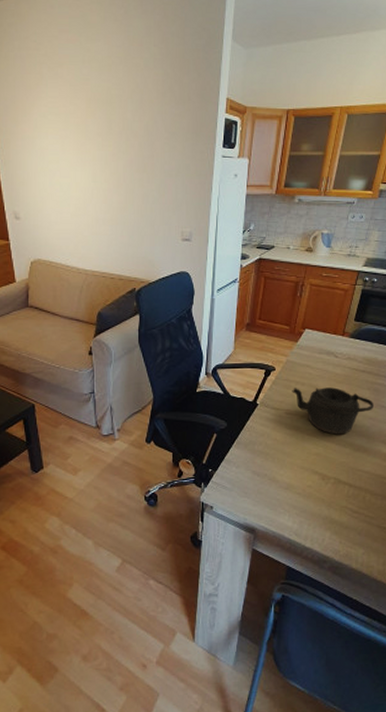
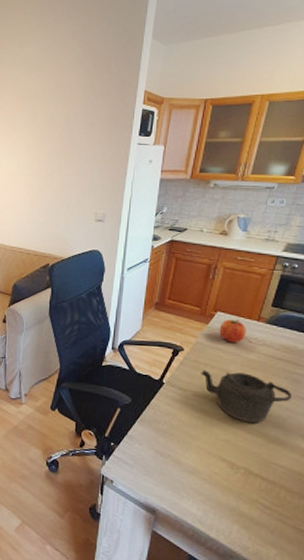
fruit: none [308,336,332,359] -> present [219,319,246,343]

